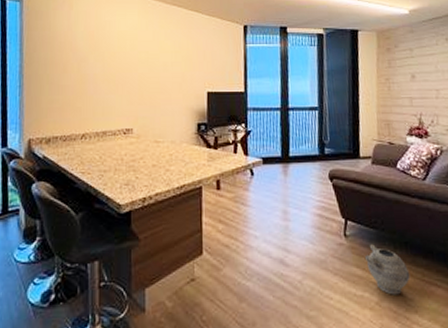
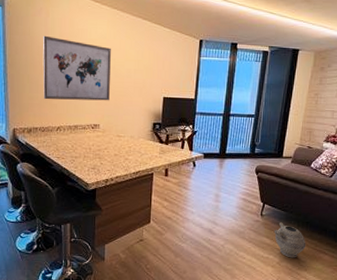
wall art: none [65,30,144,103] -> present [43,35,111,101]

